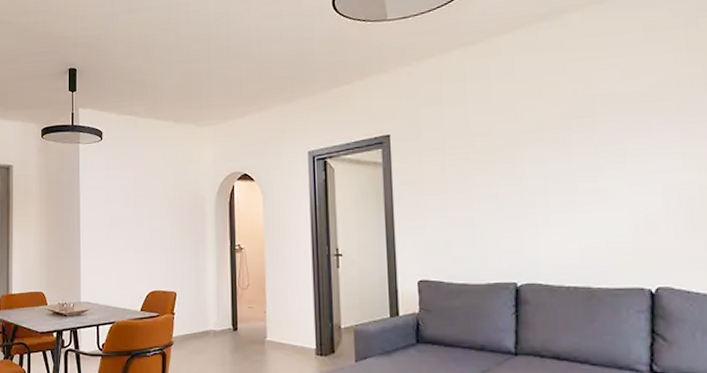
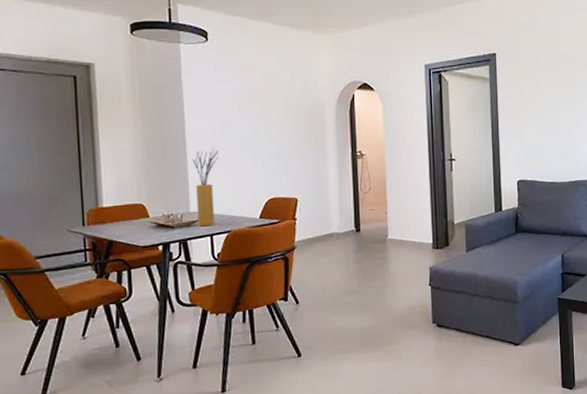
vase: none [84,240,106,316] -> present [192,148,218,227]

